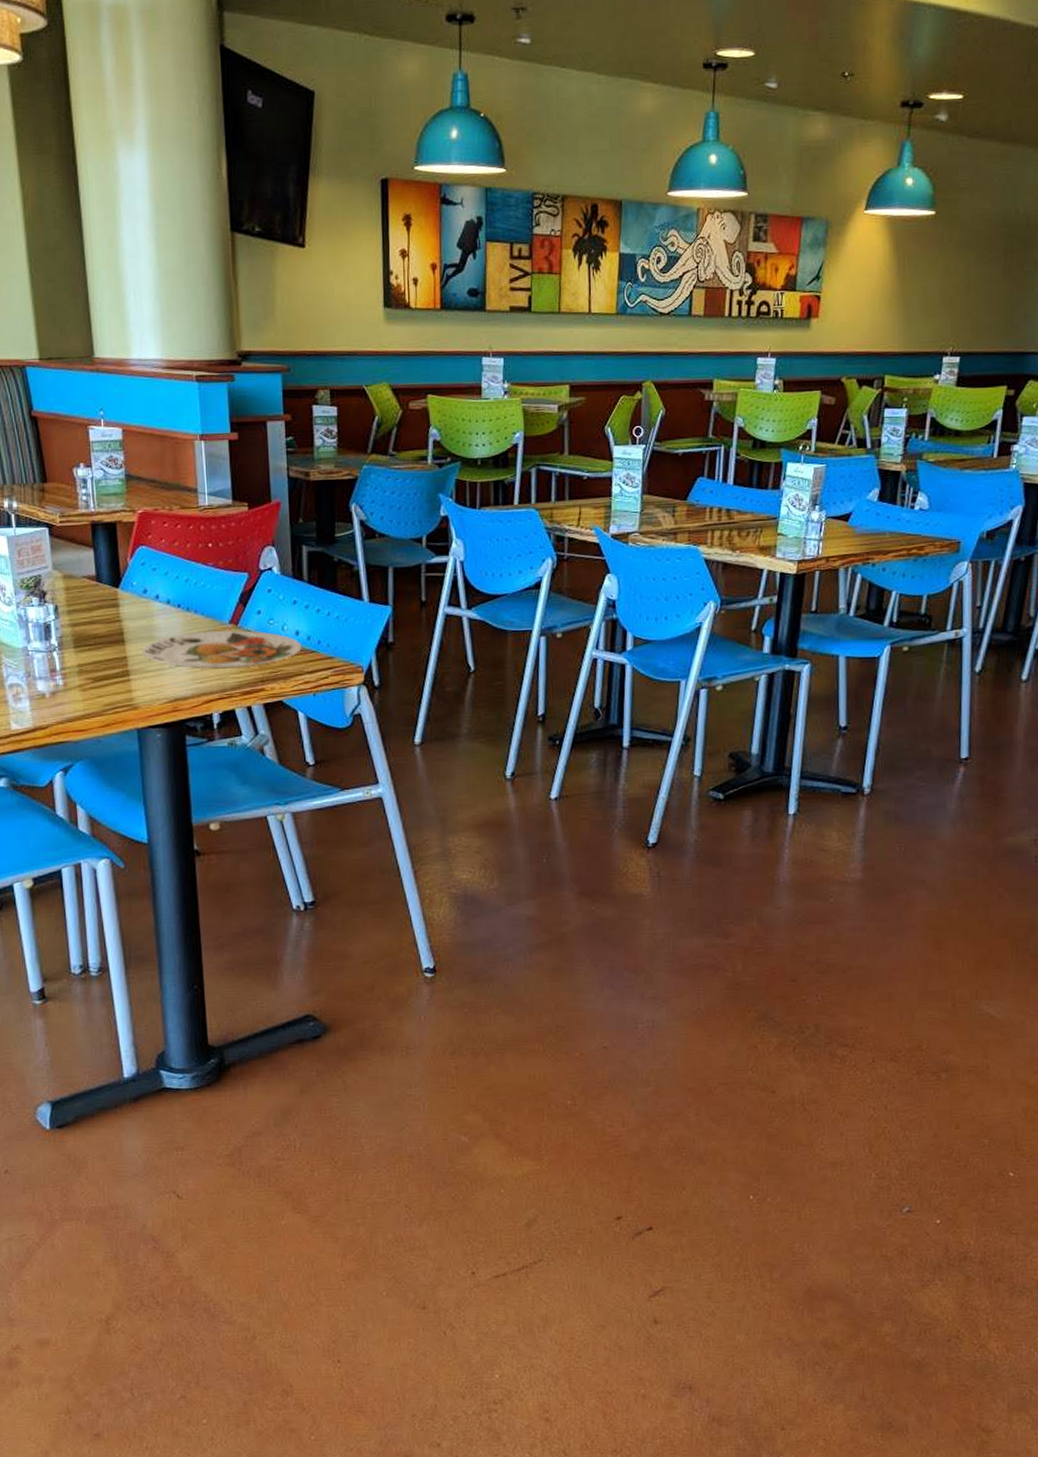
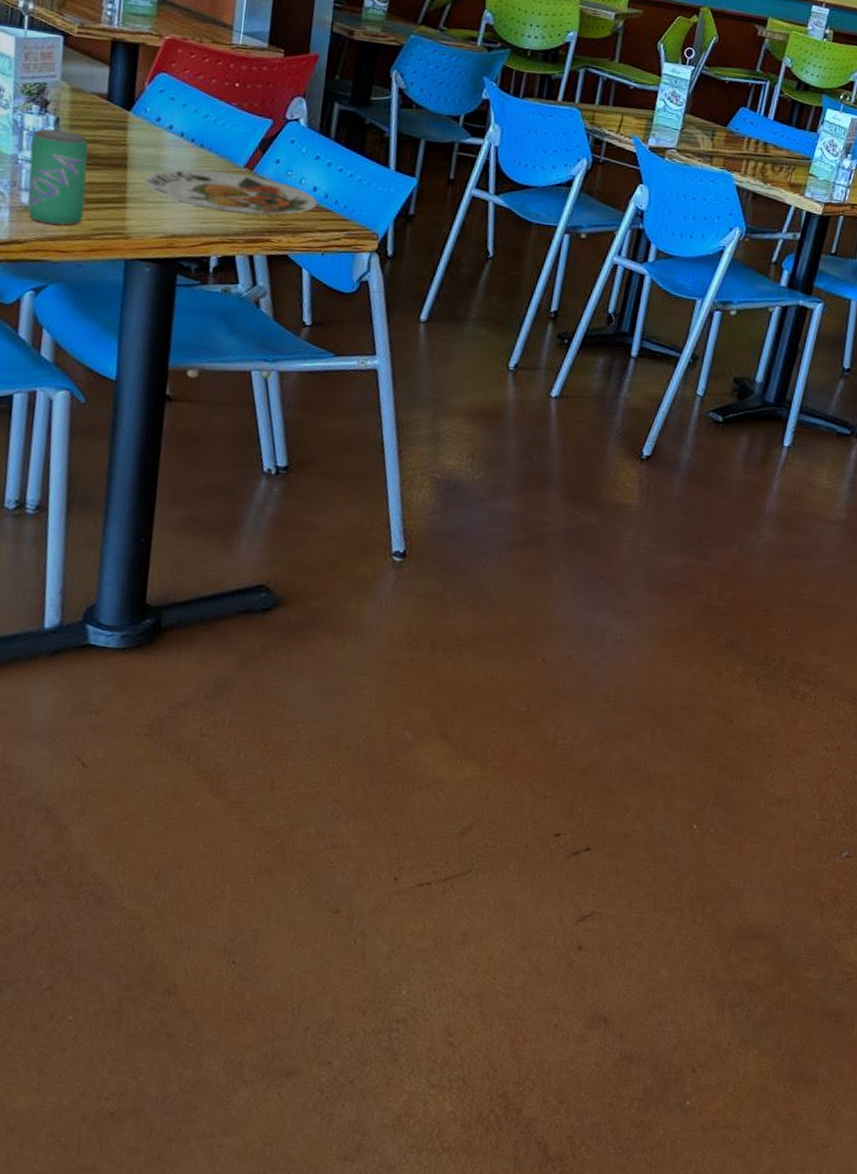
beverage can: none [36,617,94,707] -> present [27,129,89,226]

